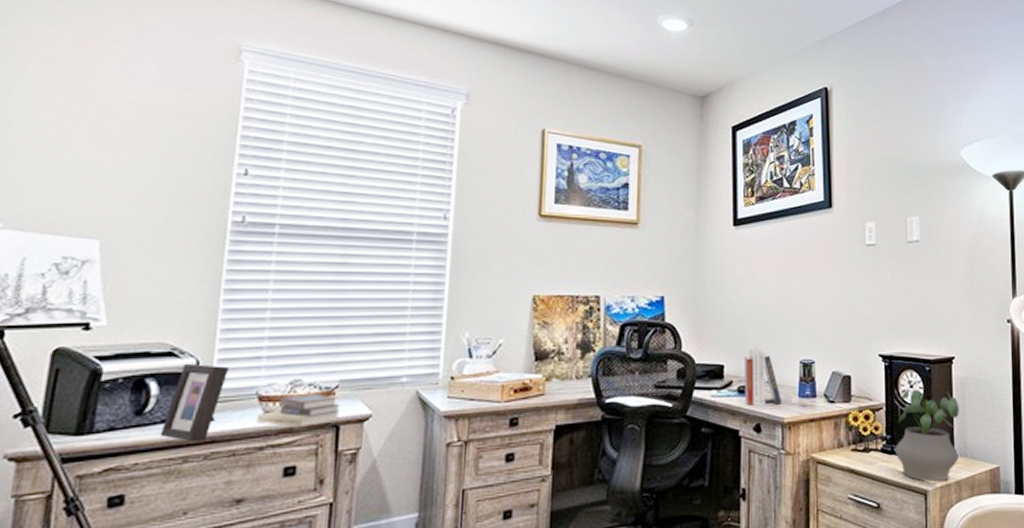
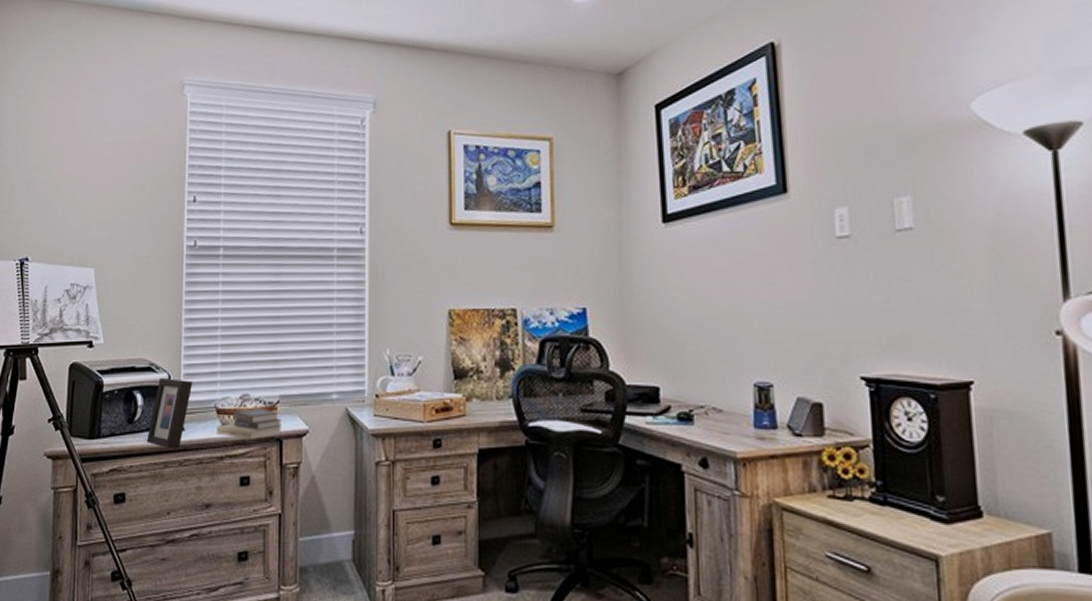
books: present [744,348,782,406] -> none [684,367,733,436]
potted plant: present [894,388,960,483] -> none [888,421,987,547]

